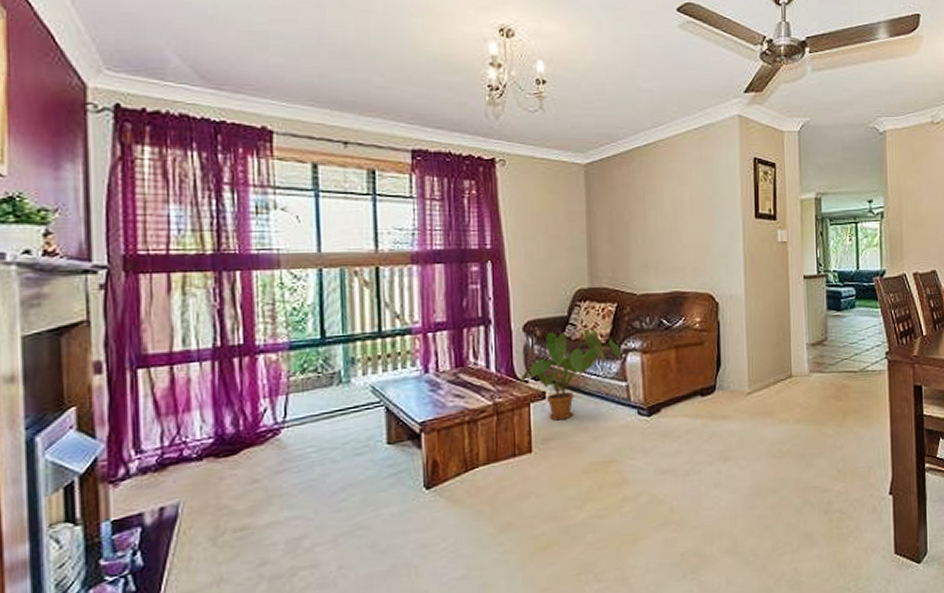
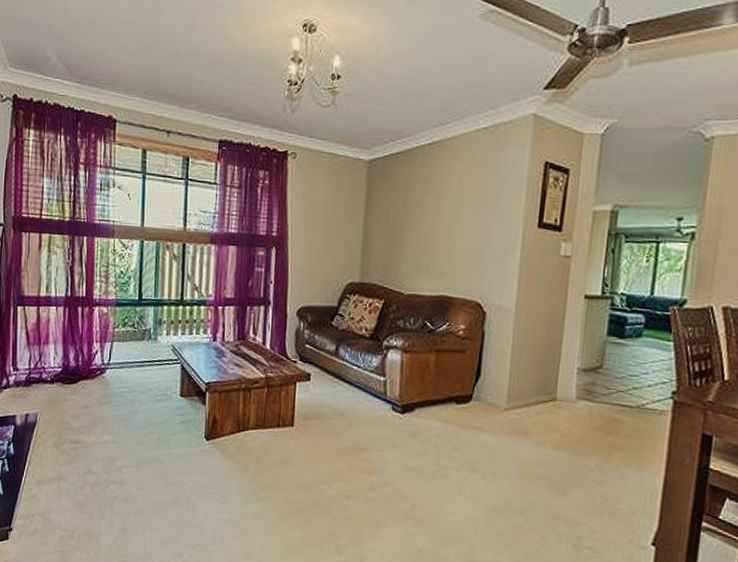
house plant: present [520,329,622,421] -> none [289,319,384,403]

